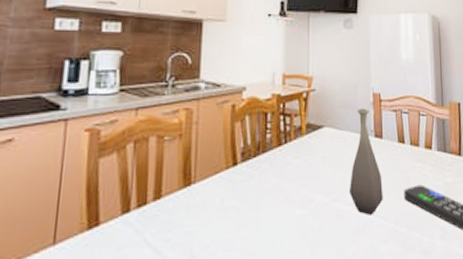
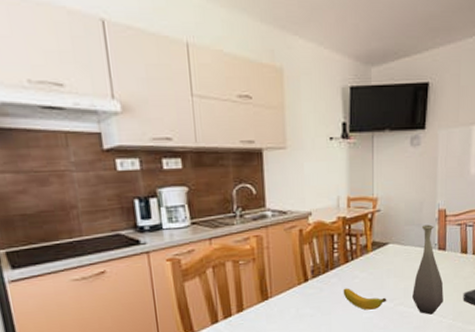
banana: none [274,176,322,205] -> present [343,288,387,310]

